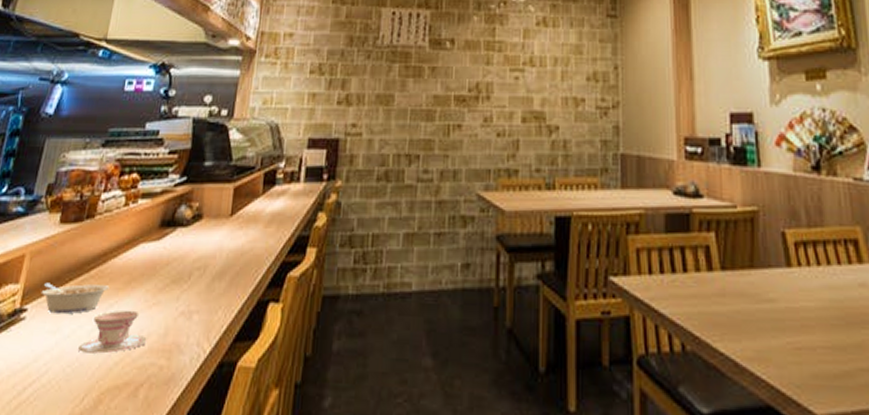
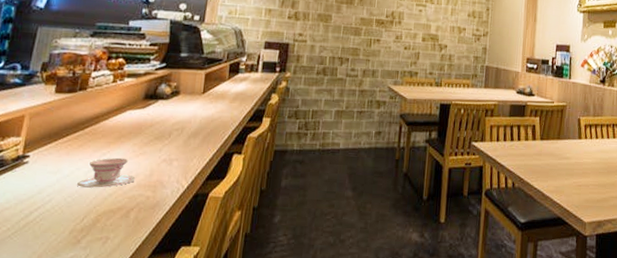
legume: present [41,282,110,314] -> none [41,137,102,160]

